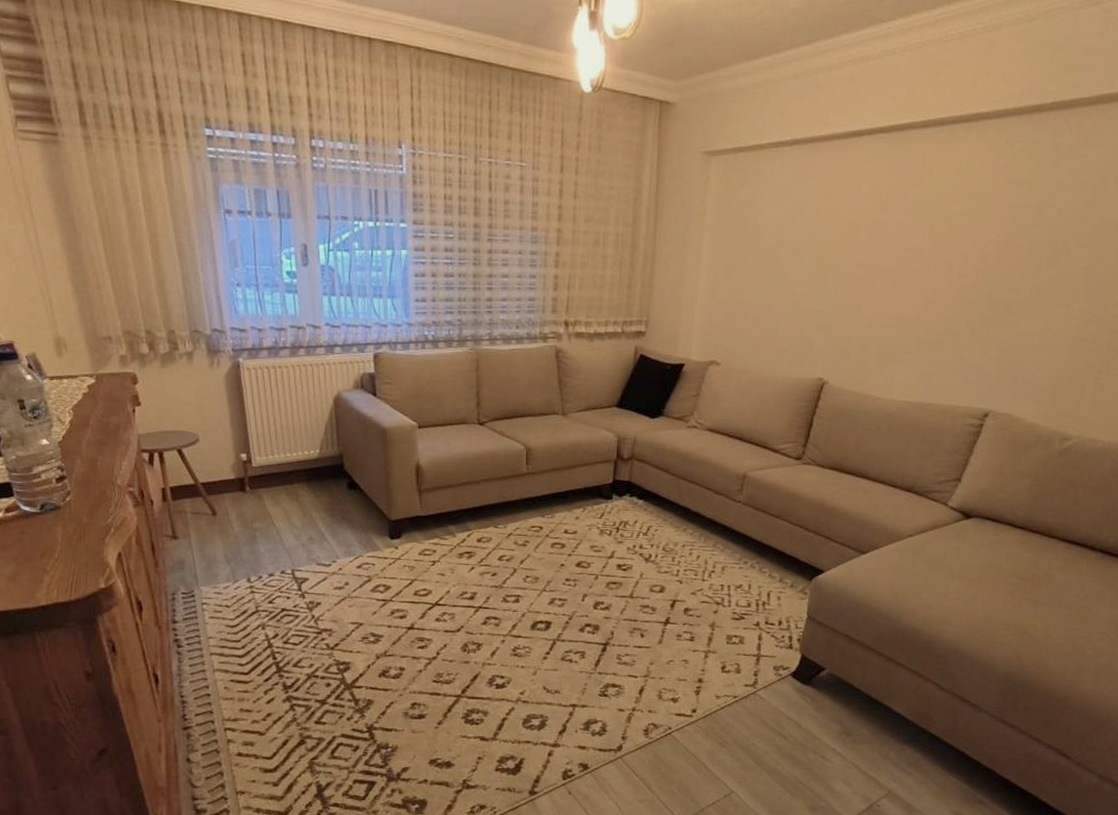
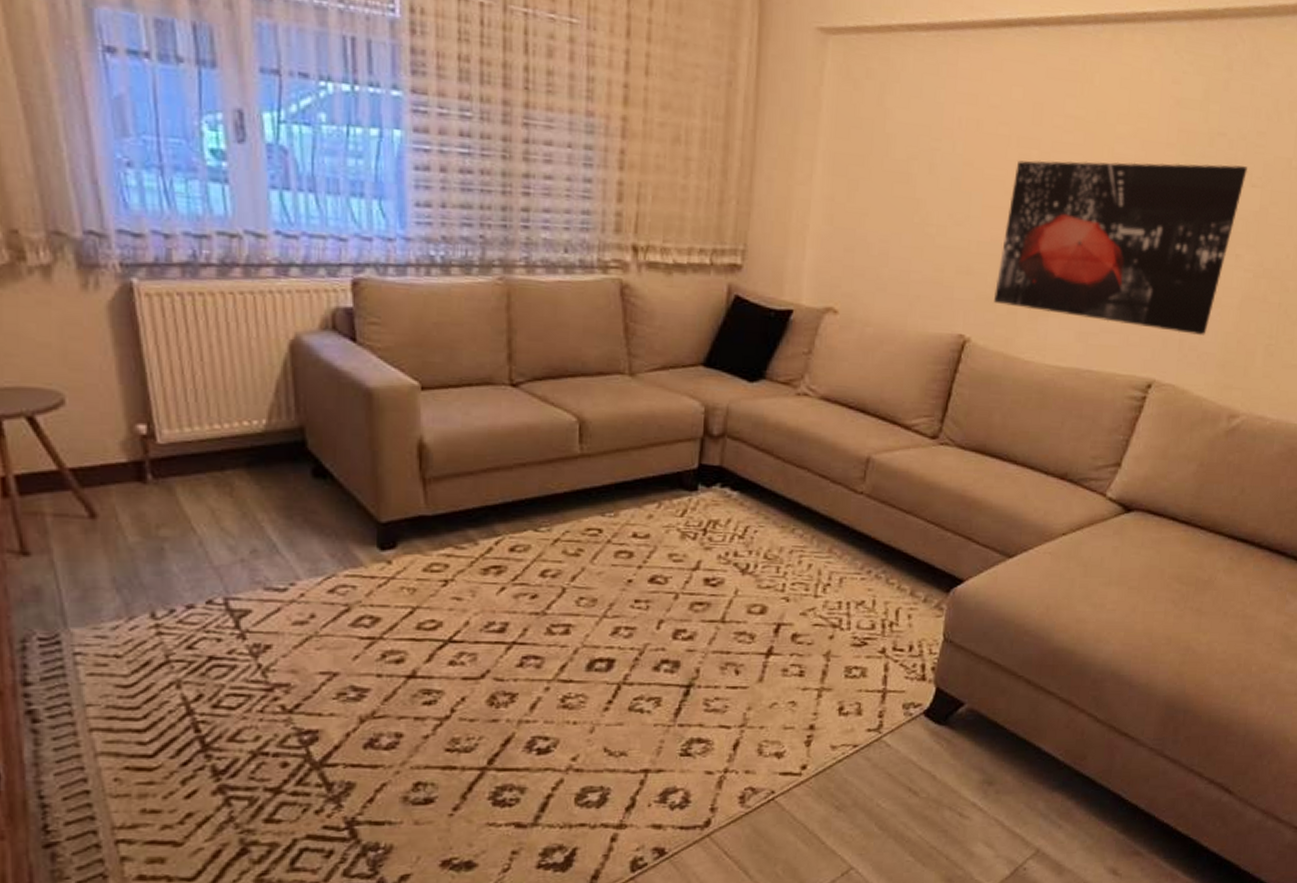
wall art: none [848,230,1077,372] -> present [994,160,1248,335]

